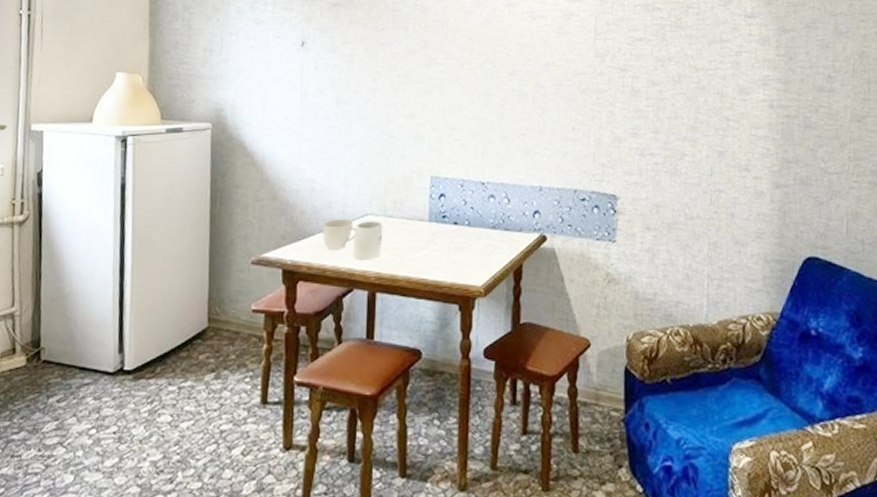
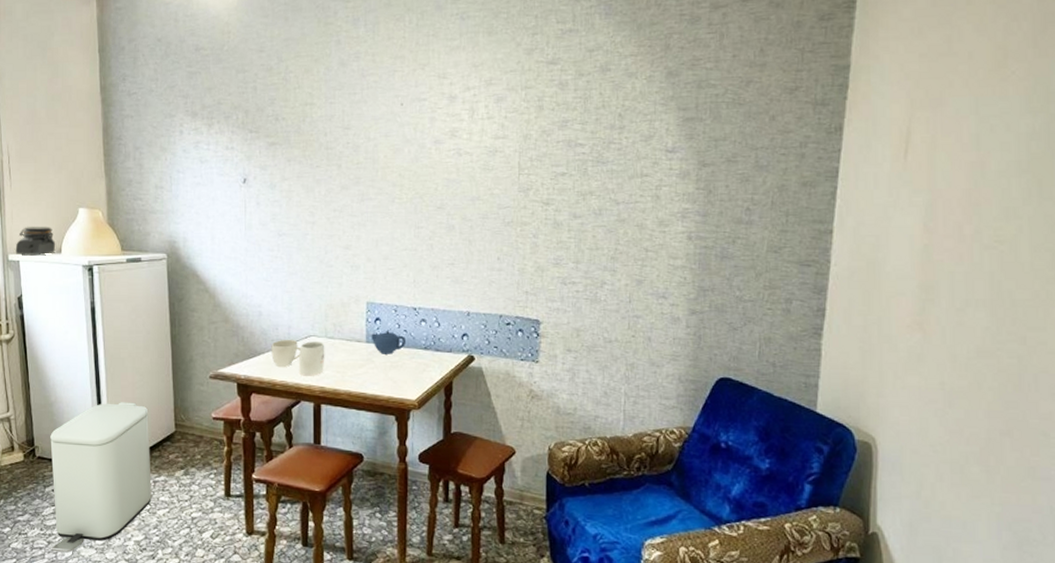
jar: none [39,93,87,125] -> present [15,227,56,256]
pedal bin: none [50,293,179,479] -> present [50,402,152,553]
teapot: none [434,208,473,235] -> present [371,331,407,354]

